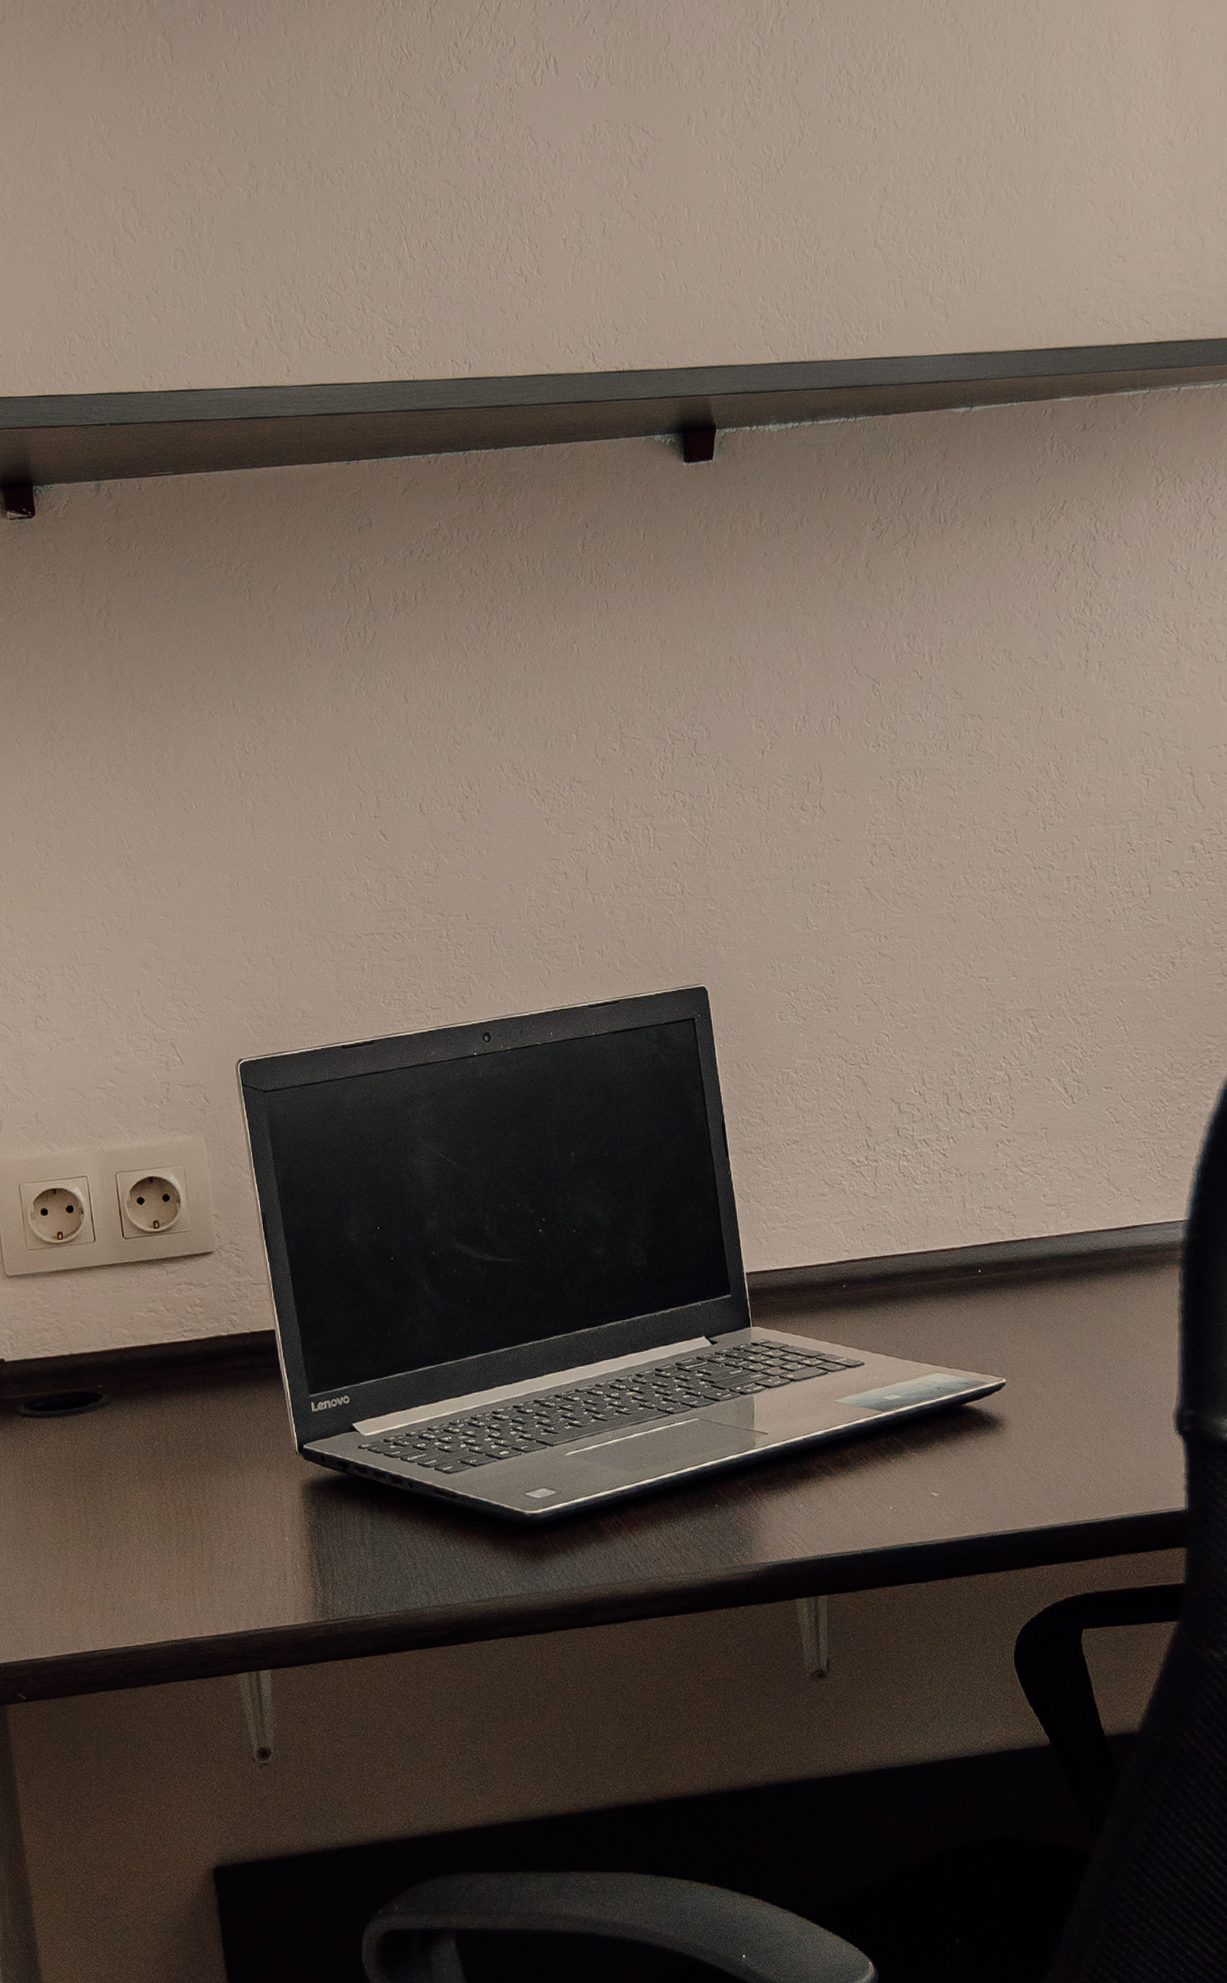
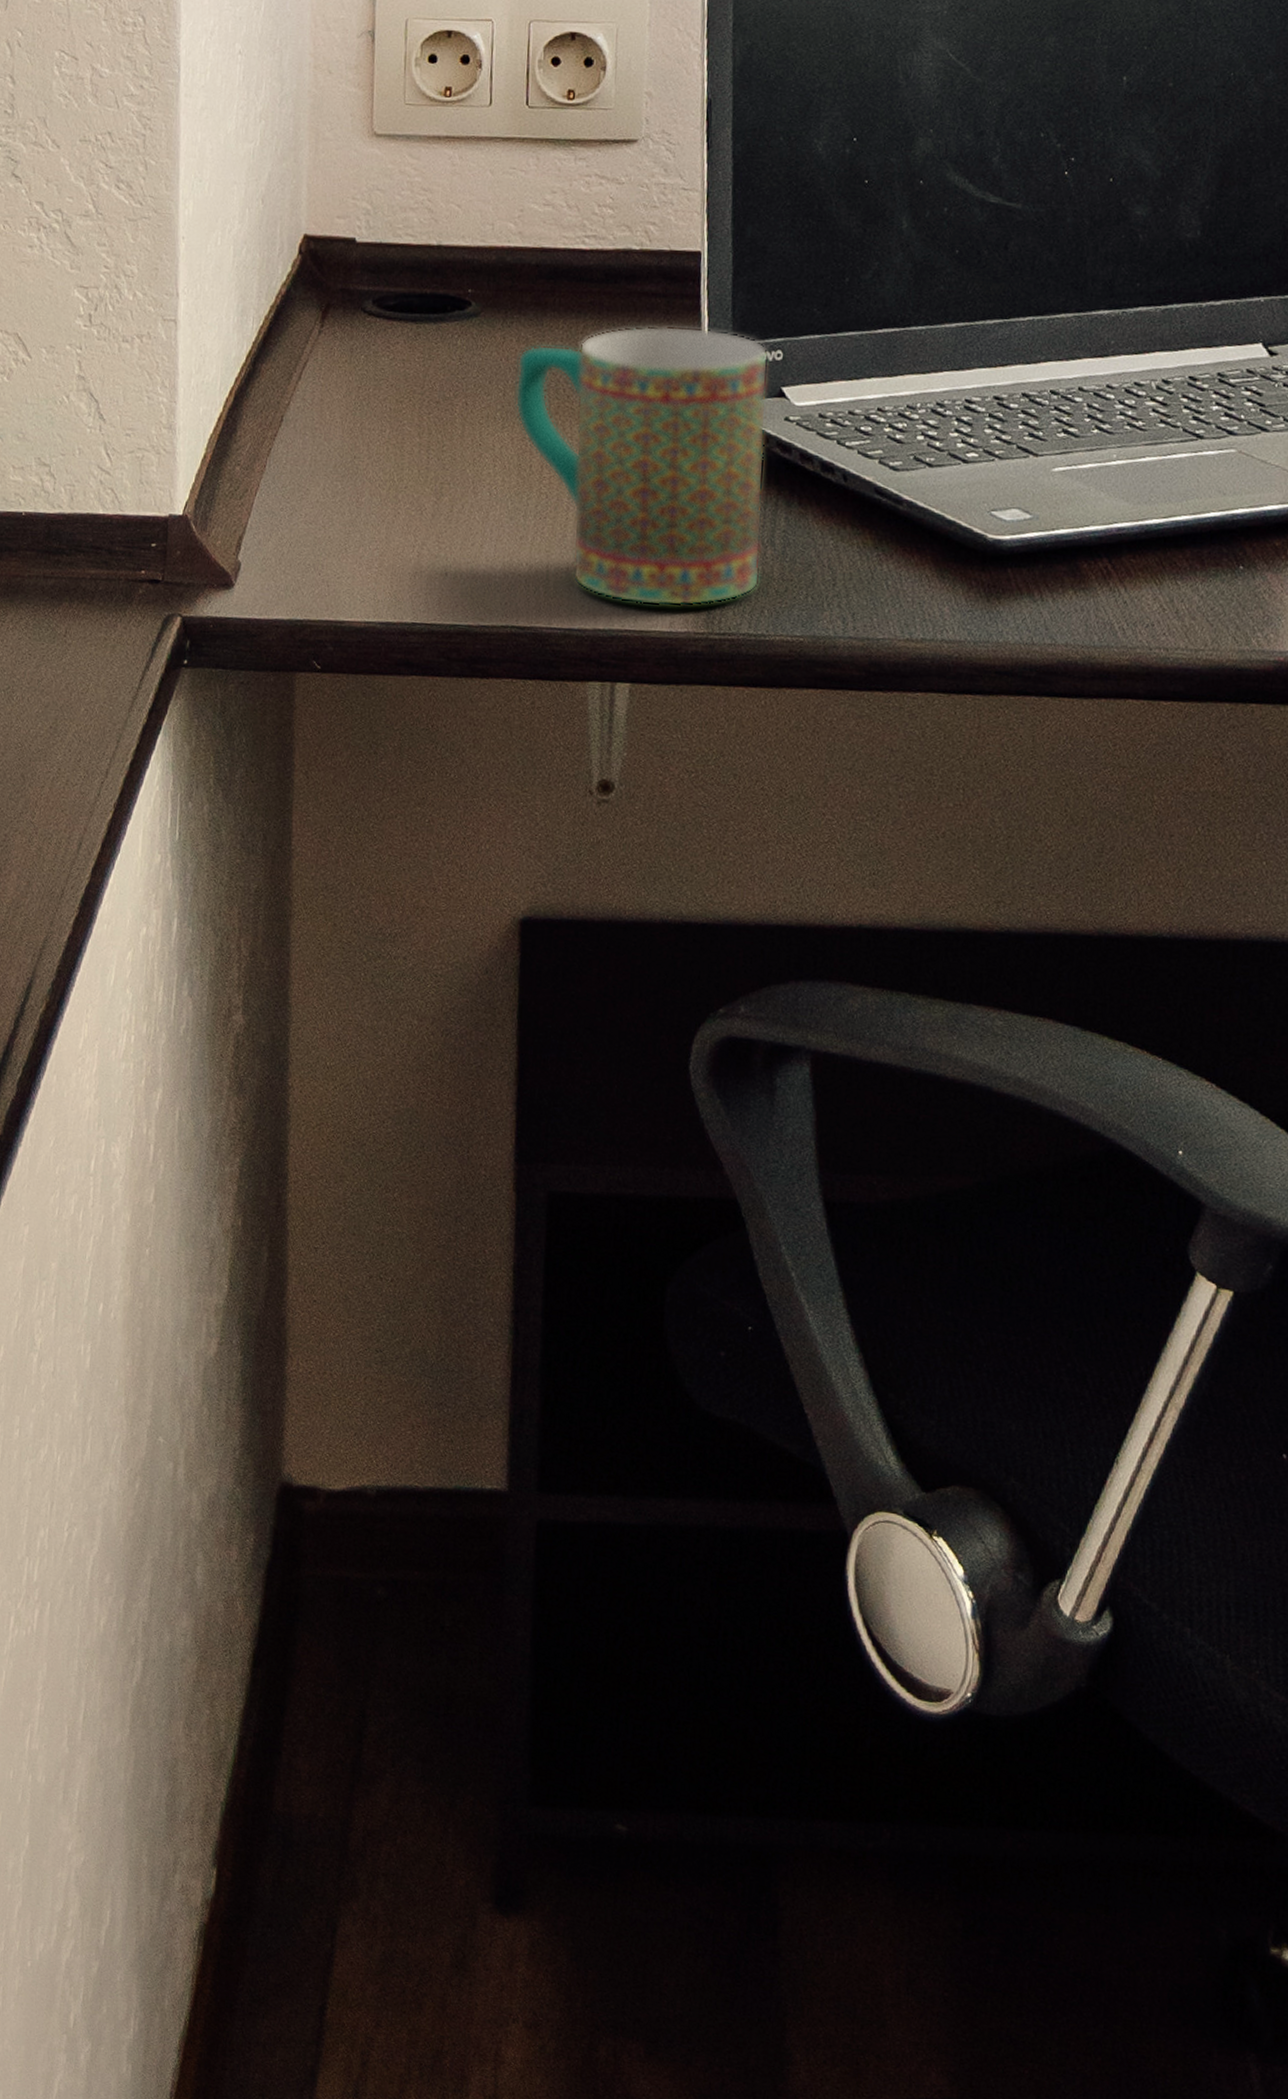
mug: none [145,1387,359,1608] -> present [515,325,769,607]

